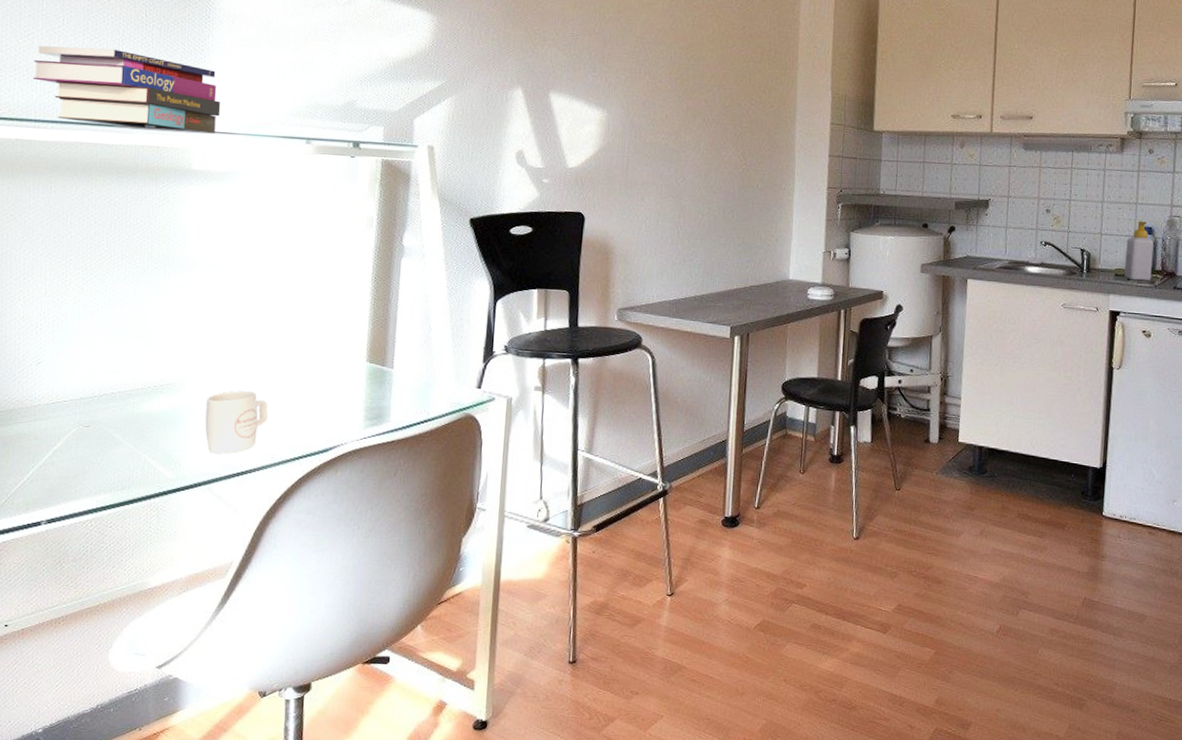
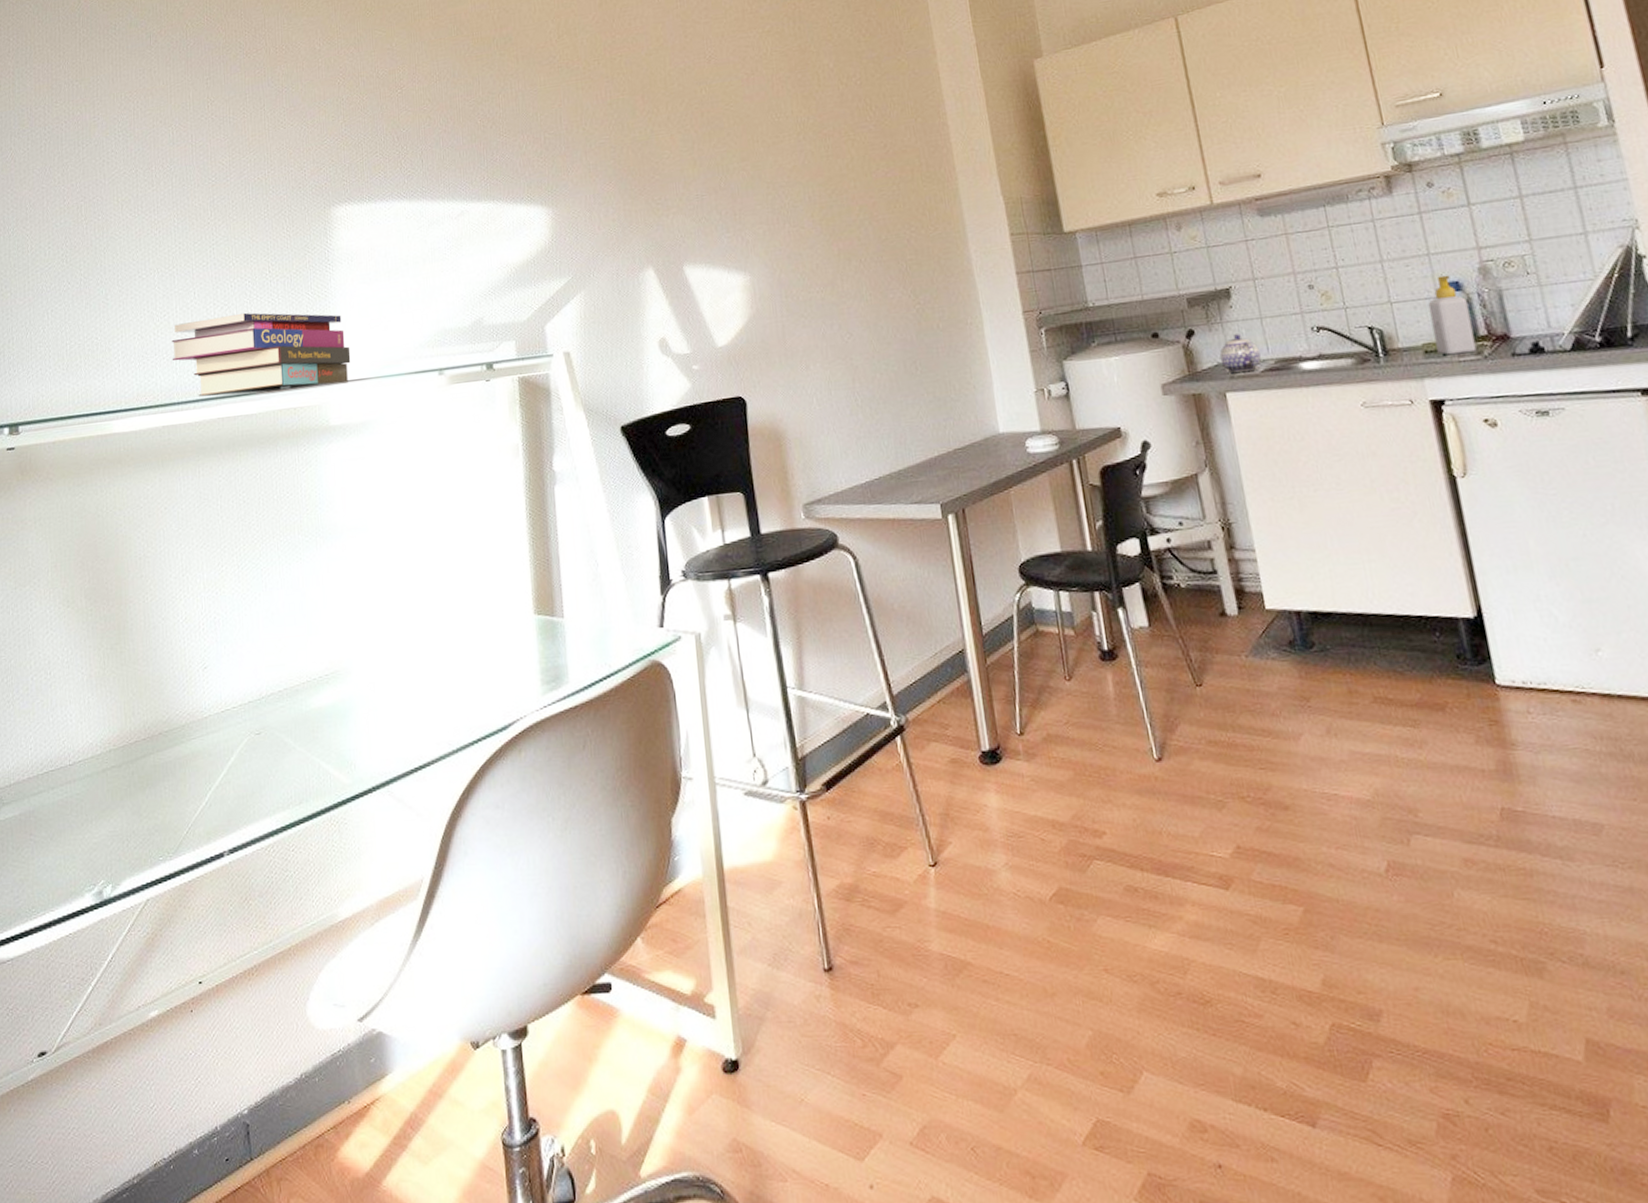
mug: present [205,390,268,454] -> none [374,667,439,748]
teapot: none [969,236,1000,267] -> present [1219,334,1261,374]

